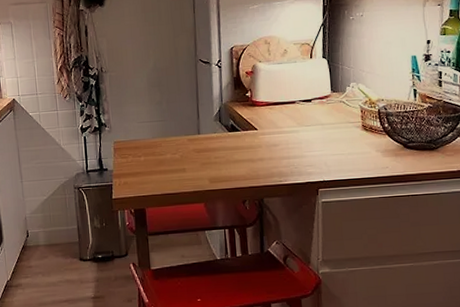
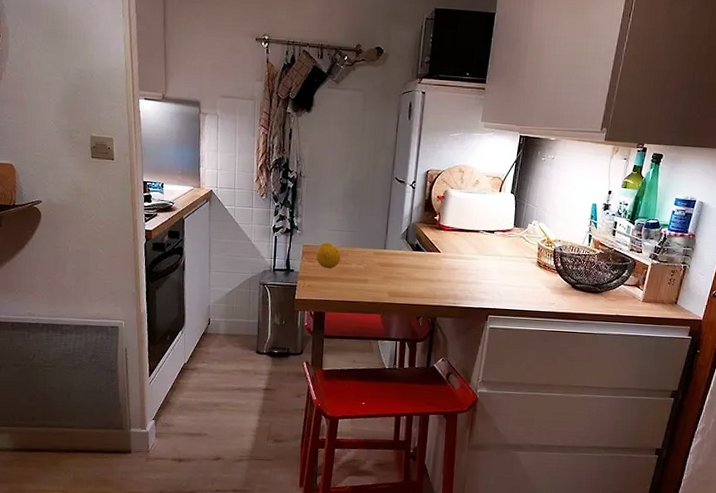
fruit: none [127,135,154,163] -> present [315,241,341,269]

